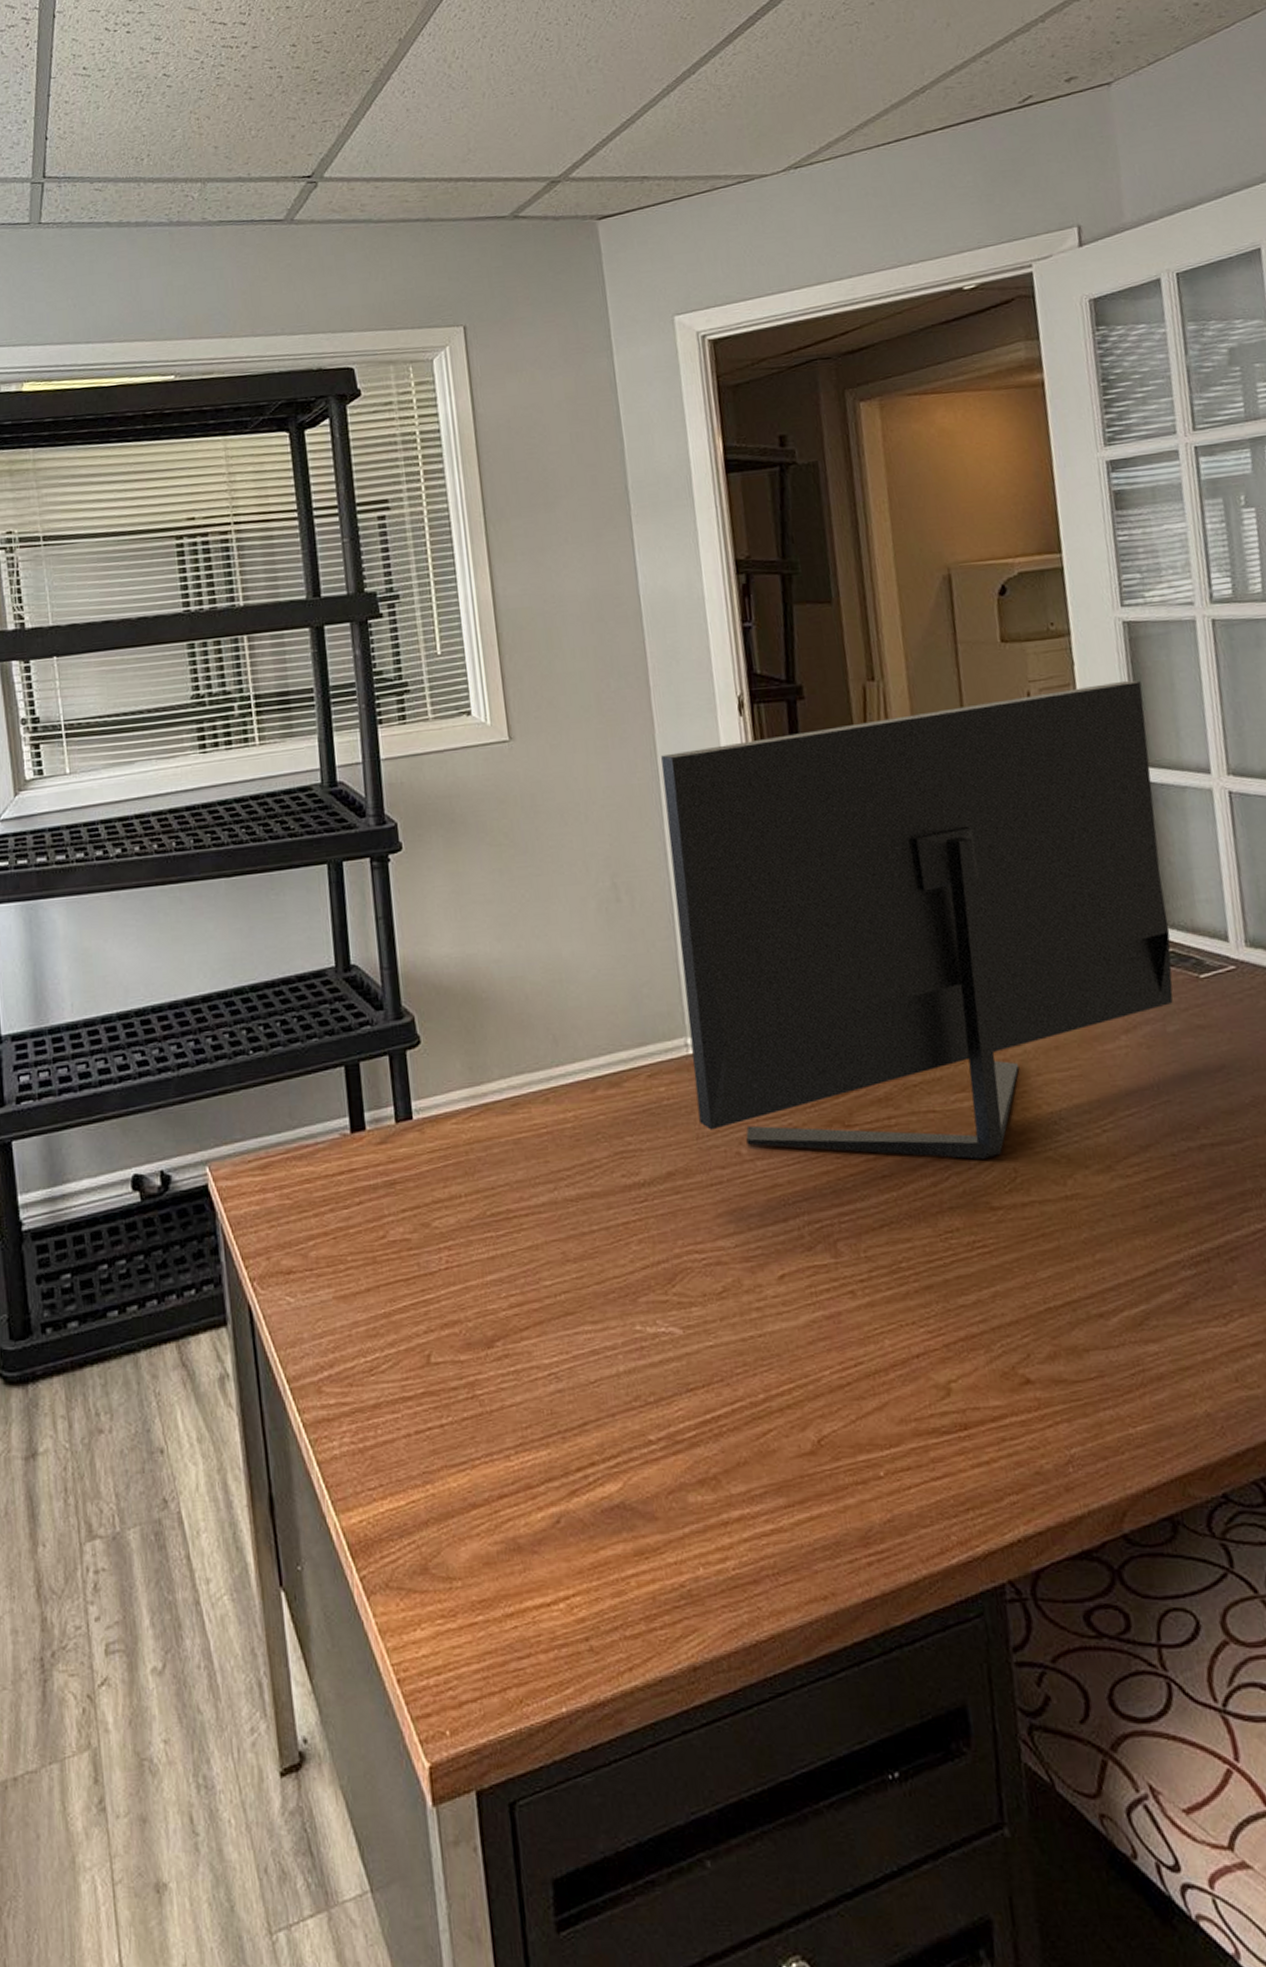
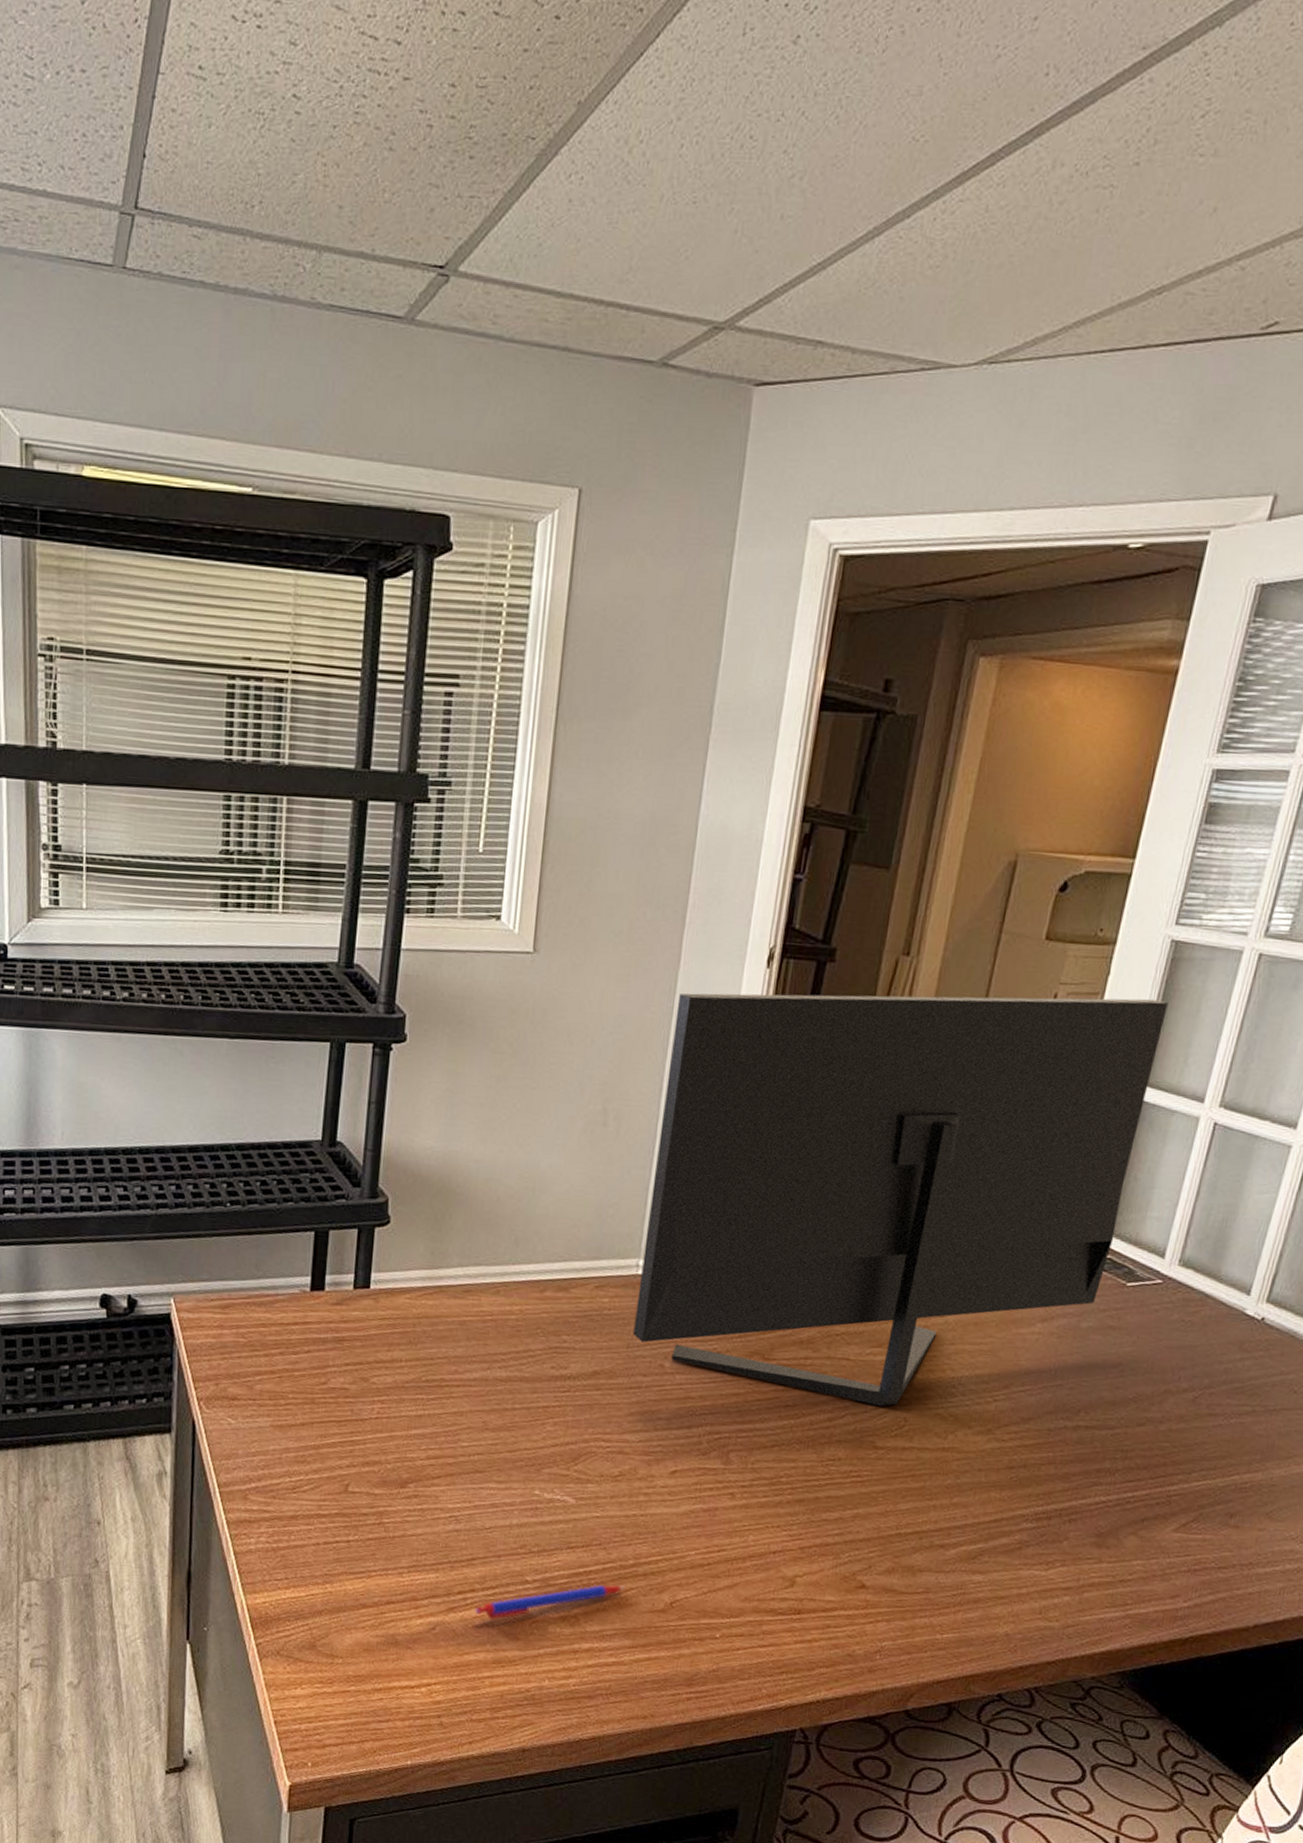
pen: none [600,1427,762,1500] -> present [475,1585,624,1621]

